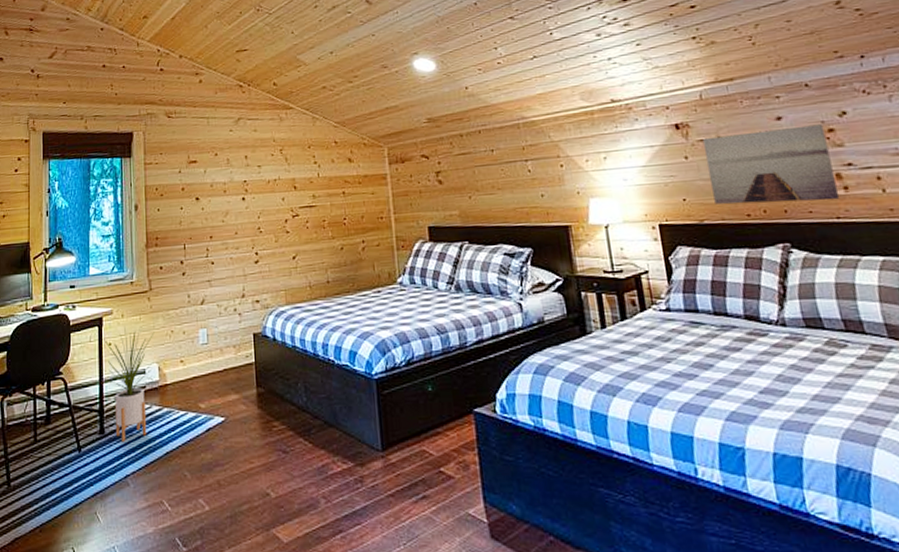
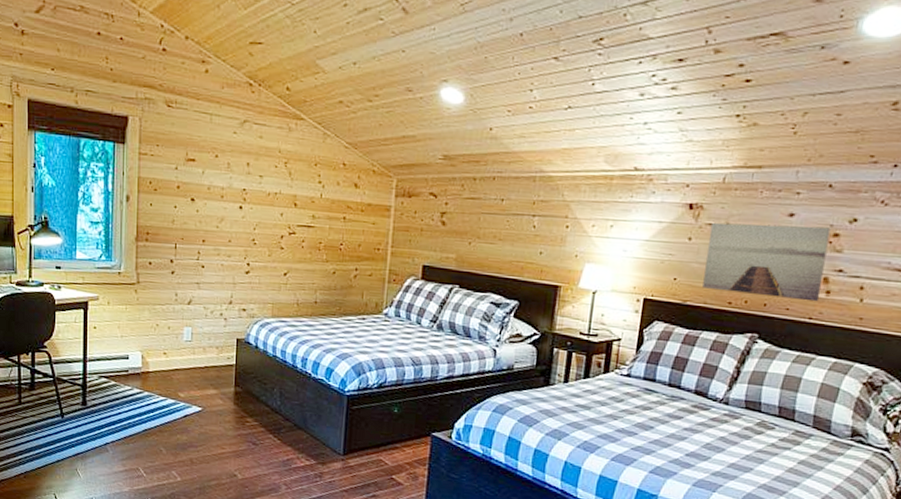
house plant: present [101,326,155,443] -> none [85,313,140,416]

